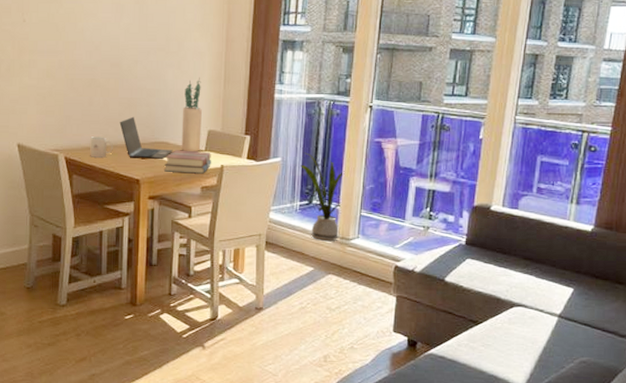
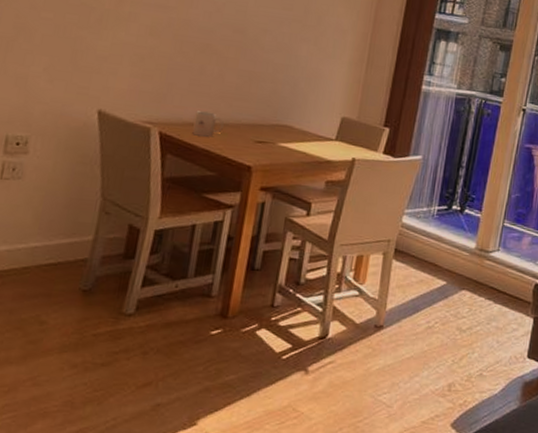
laptop: present [119,116,173,160] -> none [235,92,297,146]
books: present [164,150,212,174] -> none [283,136,343,166]
vase: present [181,77,202,153] -> none [307,57,340,141]
house plant: present [301,152,345,241] -> none [443,152,491,253]

